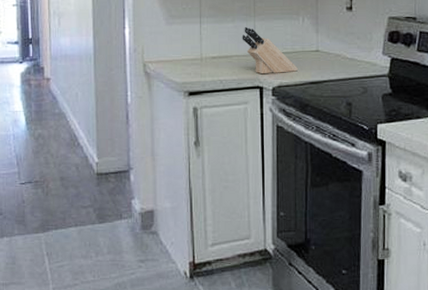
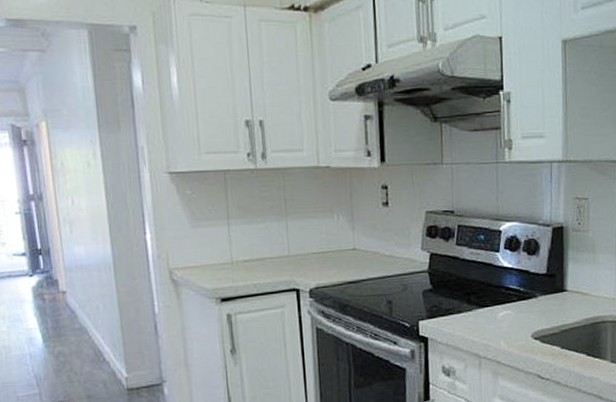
knife block: present [242,26,298,75] -> none [274,226,335,276]

